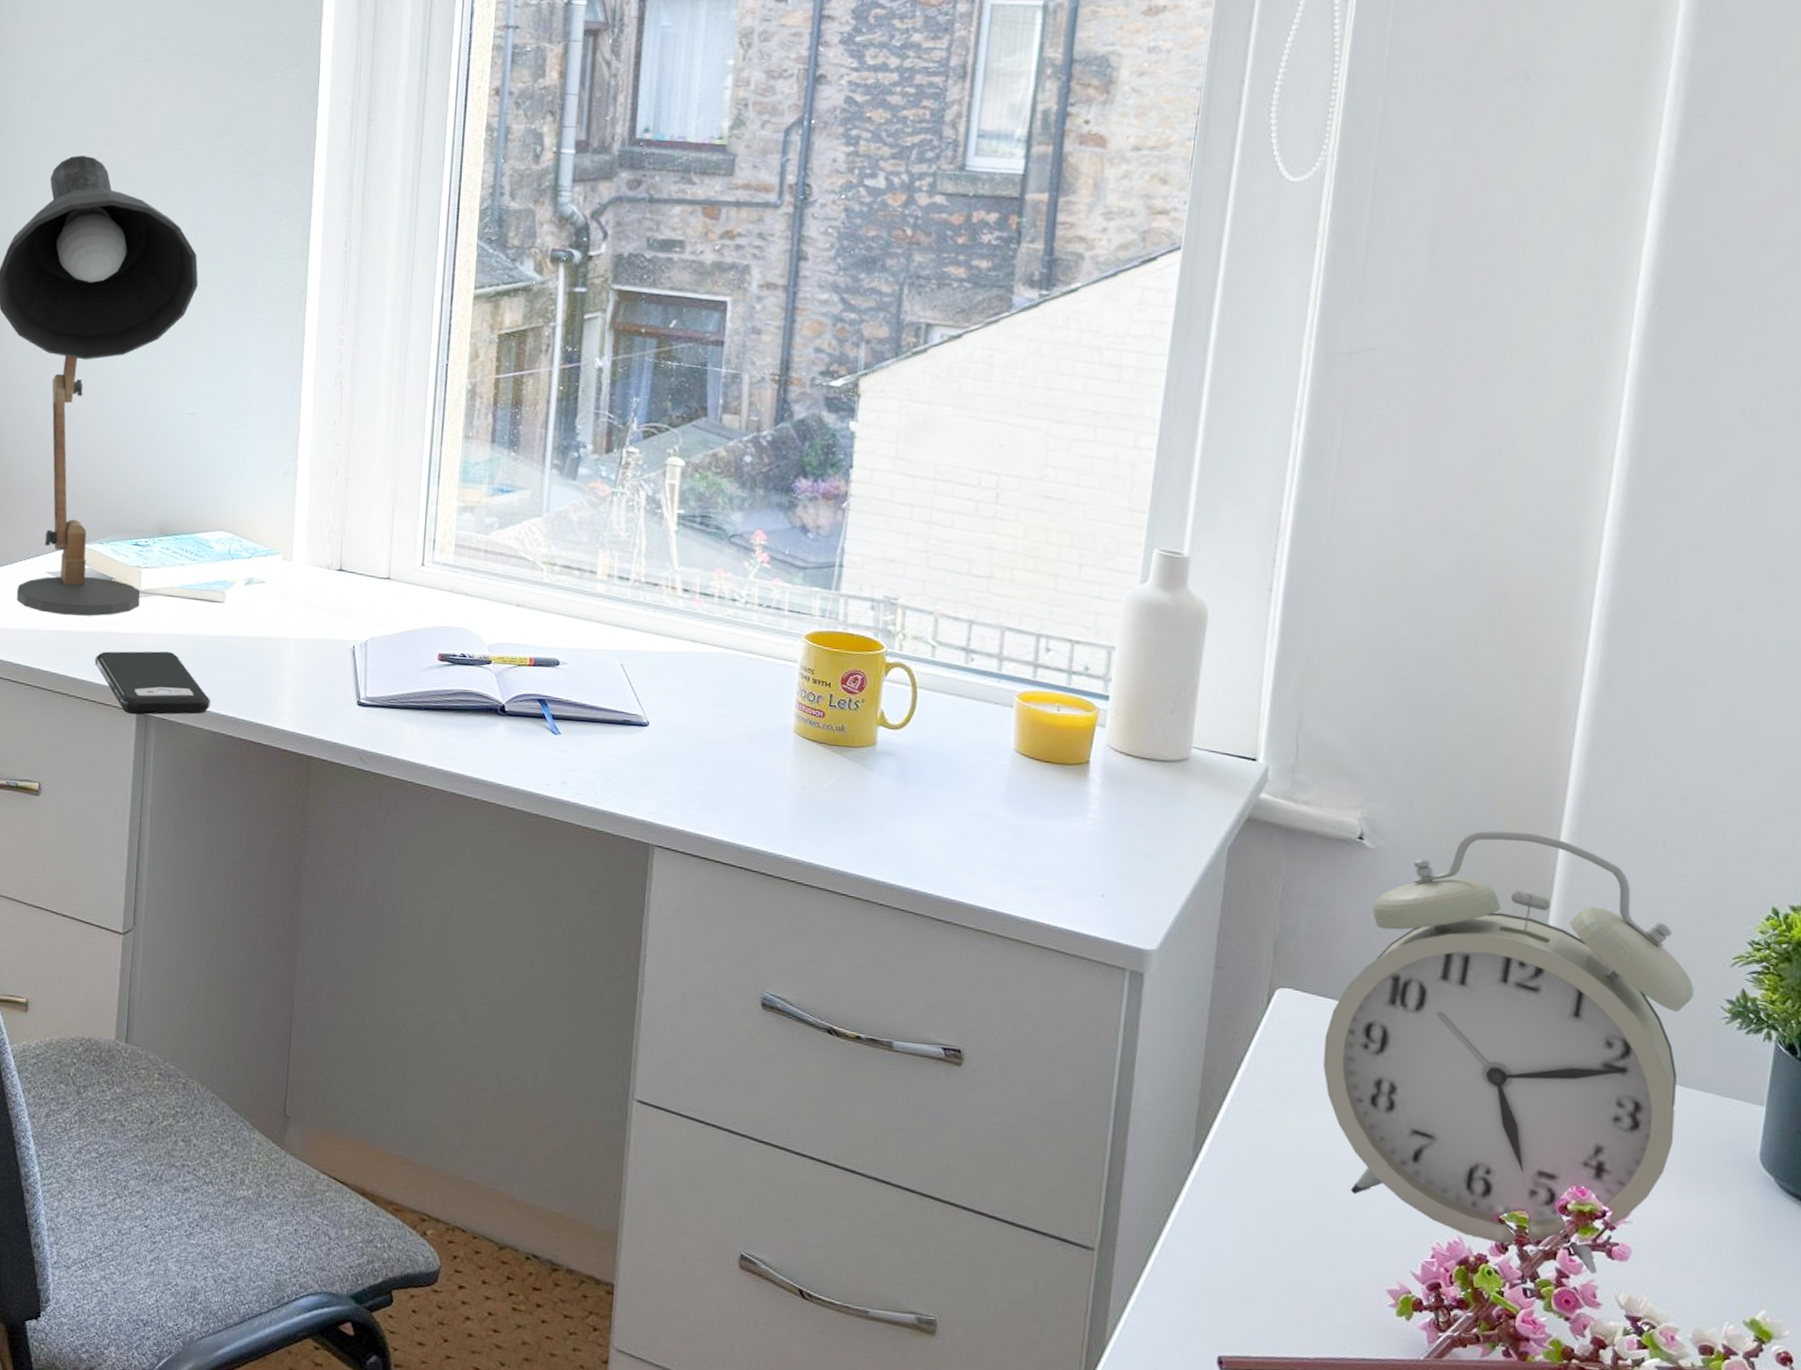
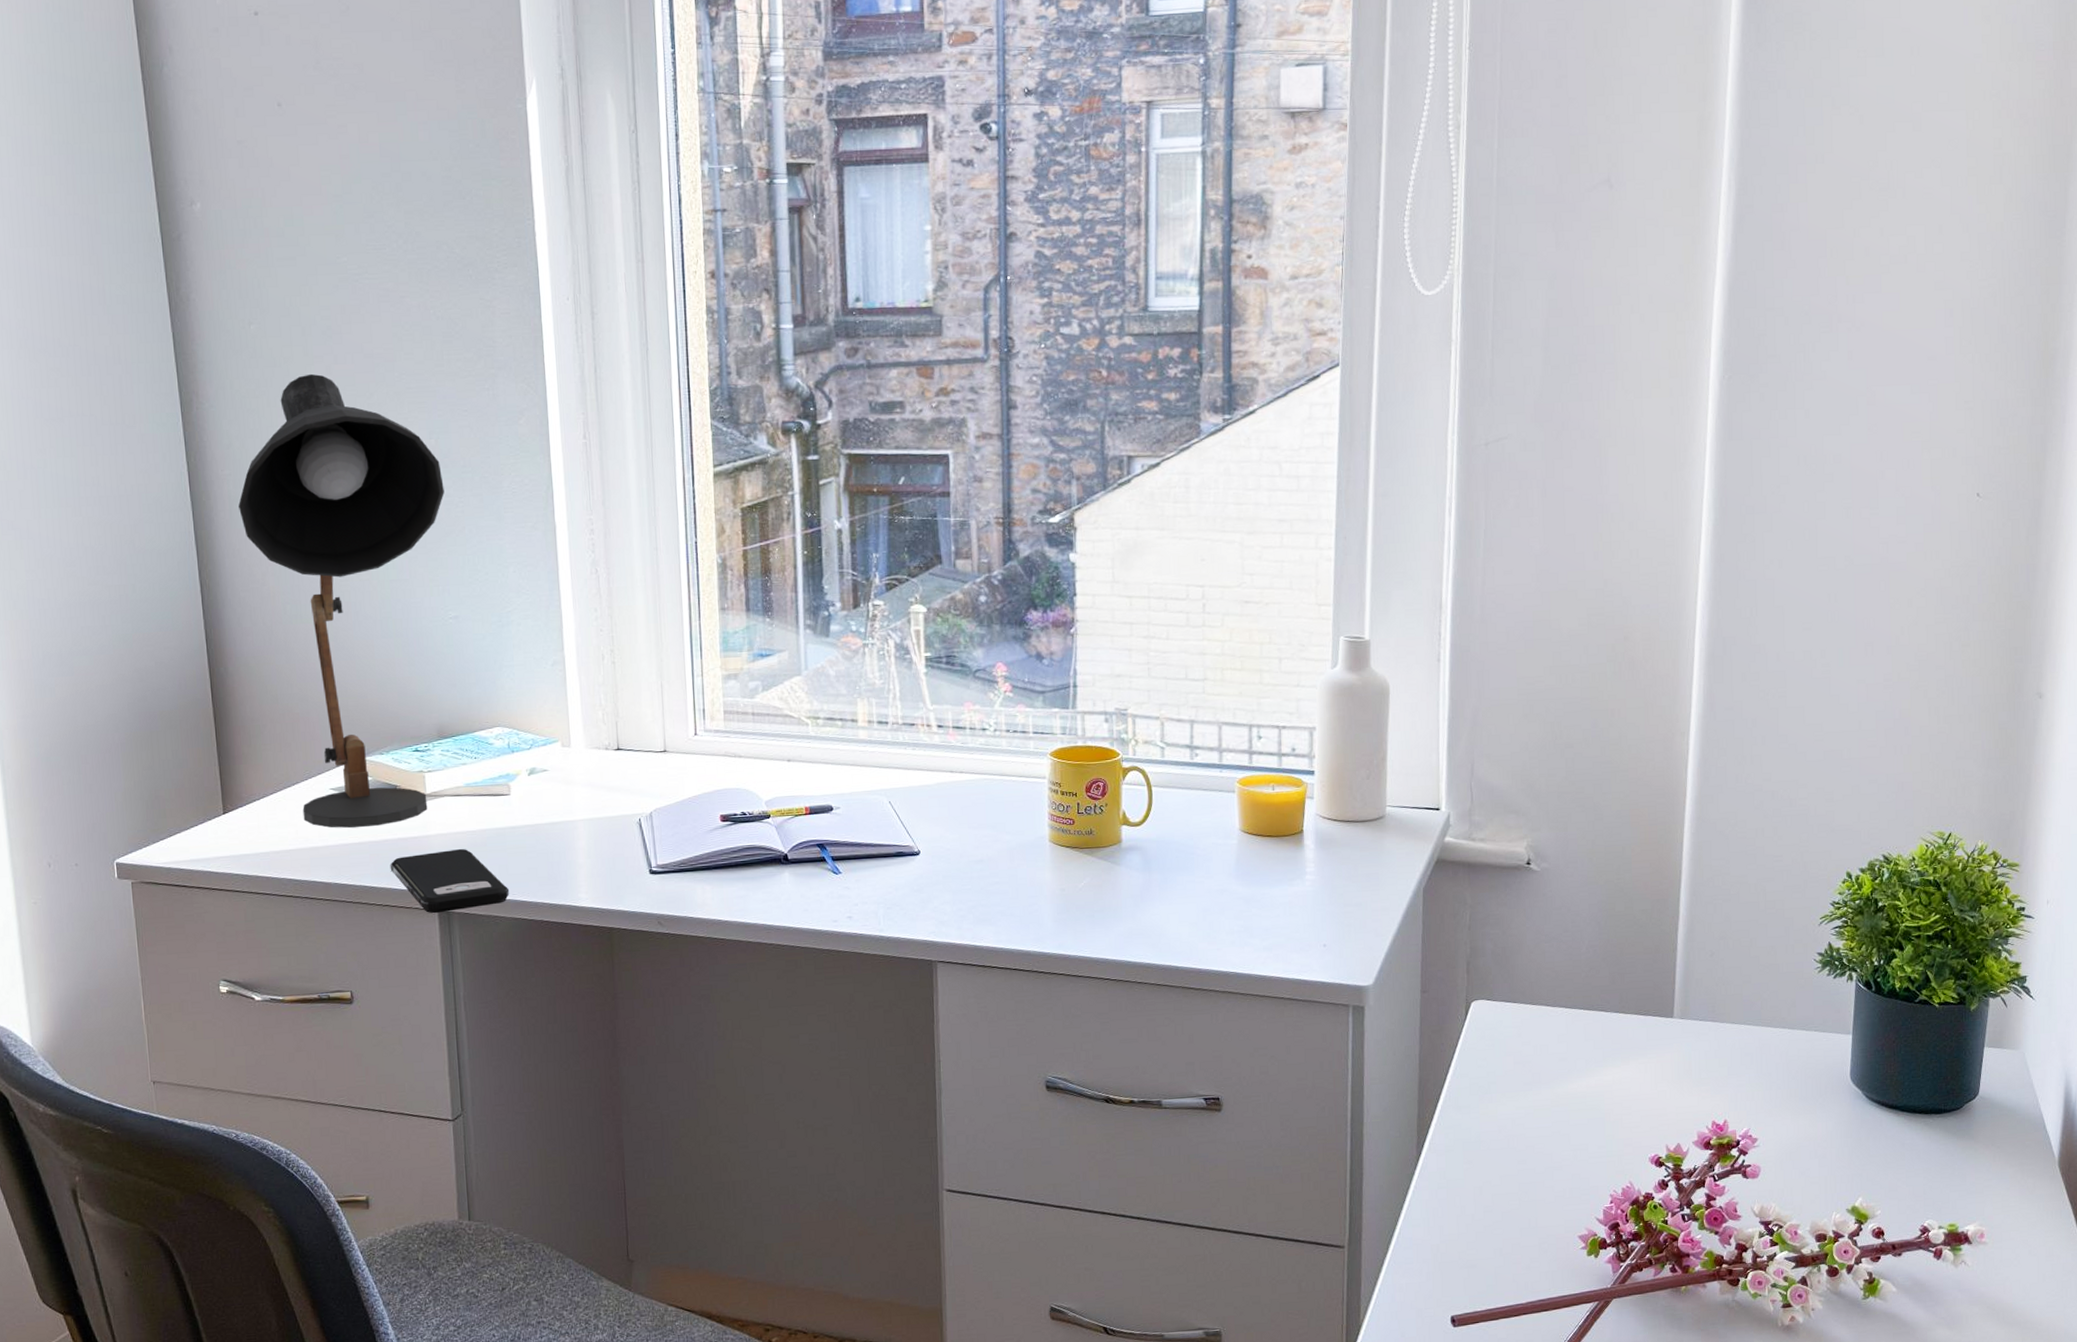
alarm clock: present [1323,830,1694,1275] -> none [1513,839,1793,1194]

